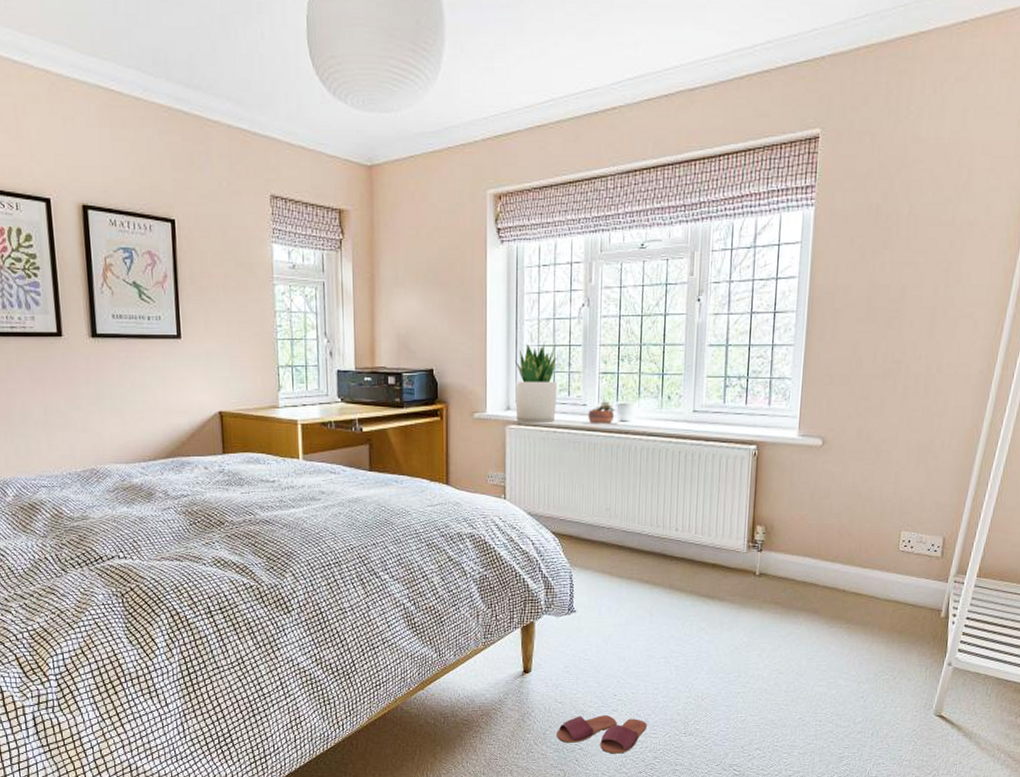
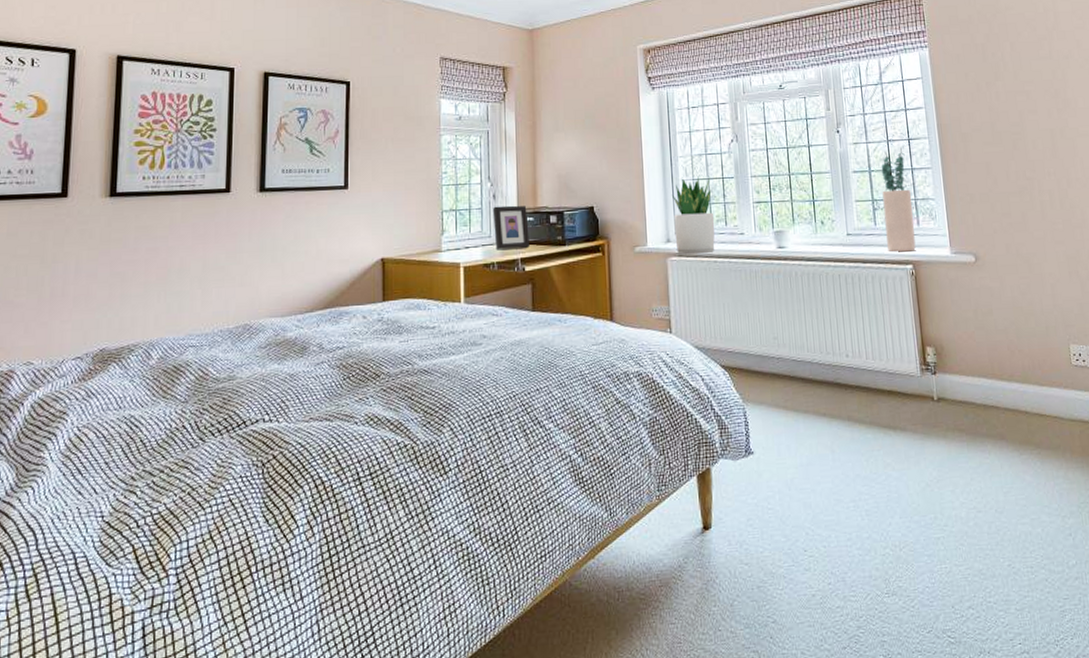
picture frame: none [330,364,367,410] -> present [493,205,530,251]
slippers: present [557,715,647,754] -> none [746,576,845,626]
succulent plant: present [582,401,619,426] -> none [742,229,777,254]
vase: none [733,320,768,432] -> present [881,147,916,253]

